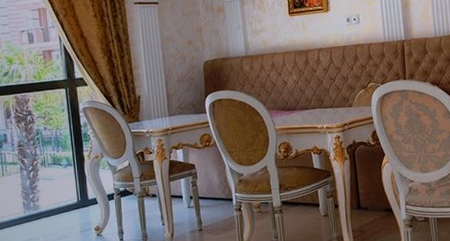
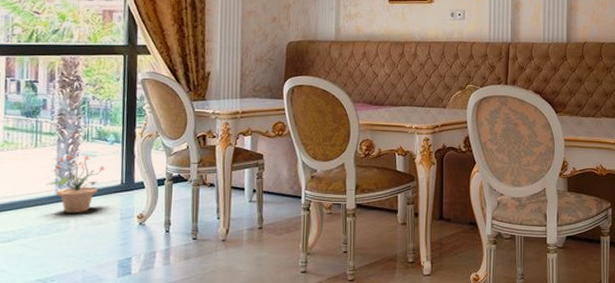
potted plant: none [16,179,62,231] -> present [46,155,105,214]

